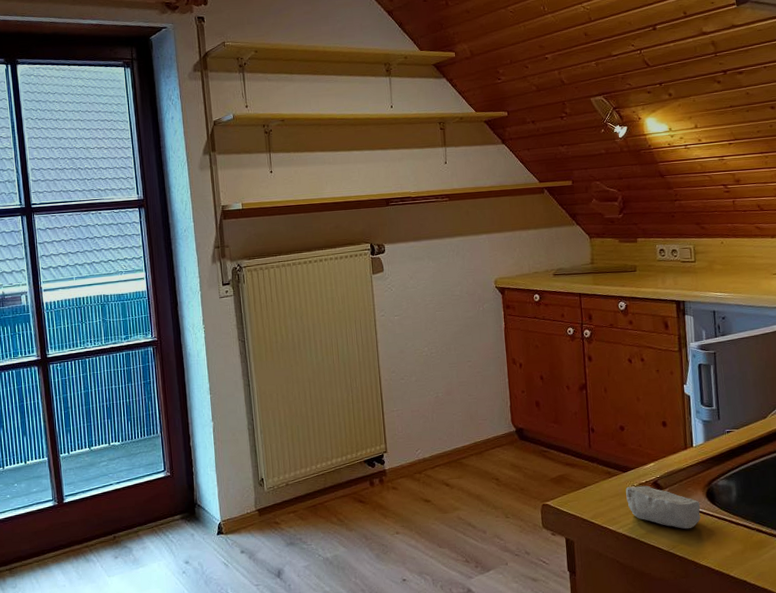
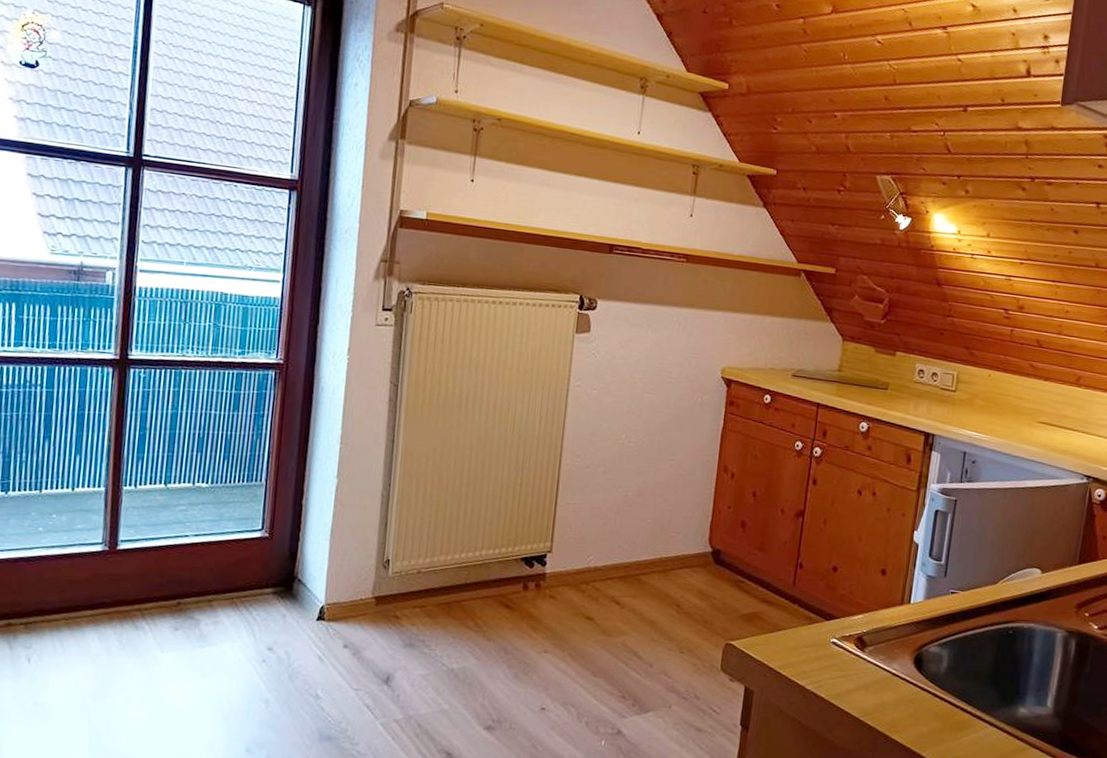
soap bar: present [626,485,701,530] -> none [823,638,905,697]

